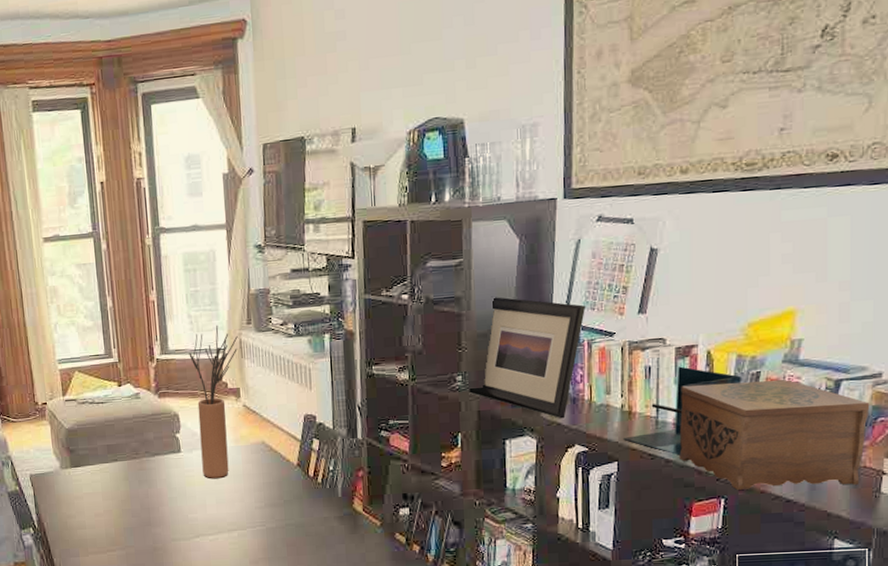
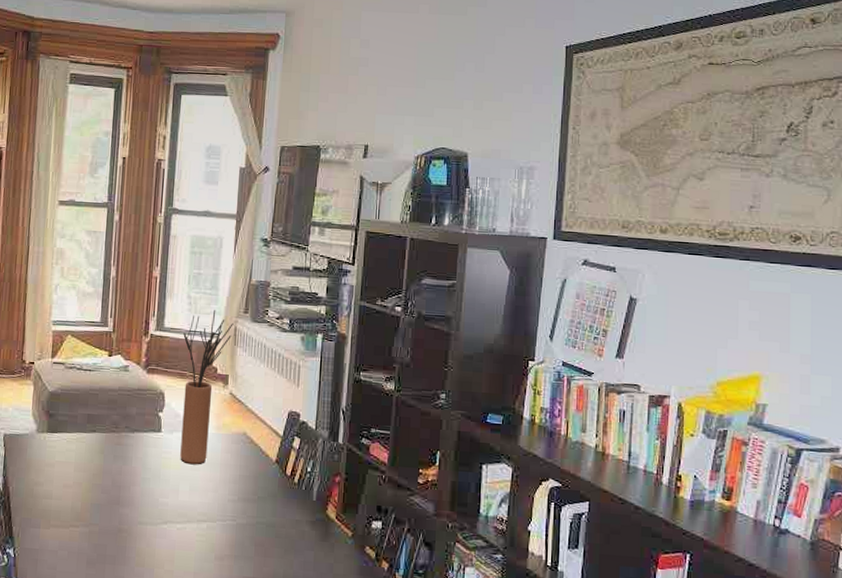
picture frame: present [469,296,586,419] -> none [451,320,568,451]
bookend: present [624,366,741,455] -> none [596,414,709,504]
decorative box: present [679,379,870,490] -> none [648,434,828,557]

